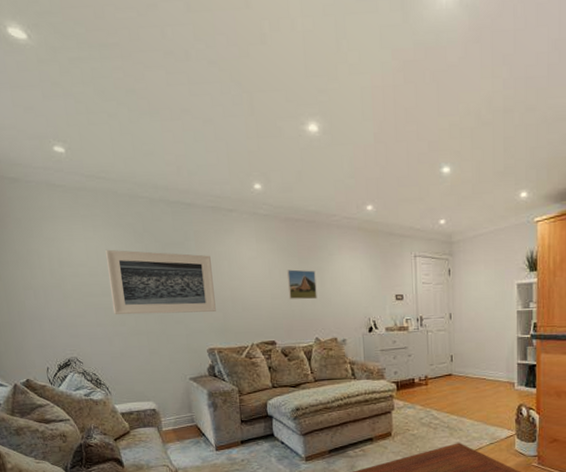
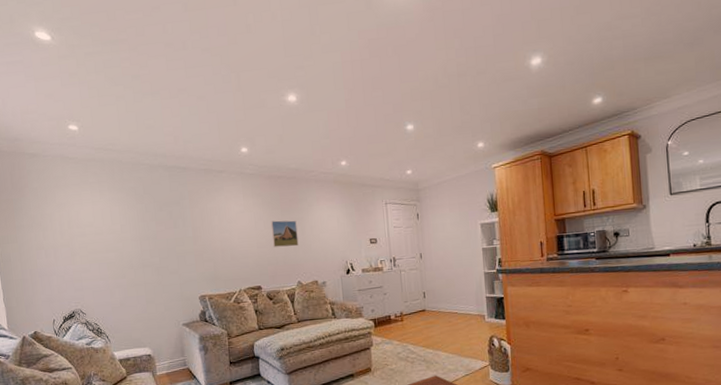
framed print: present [105,249,216,315] -> none [110,210,207,269]

